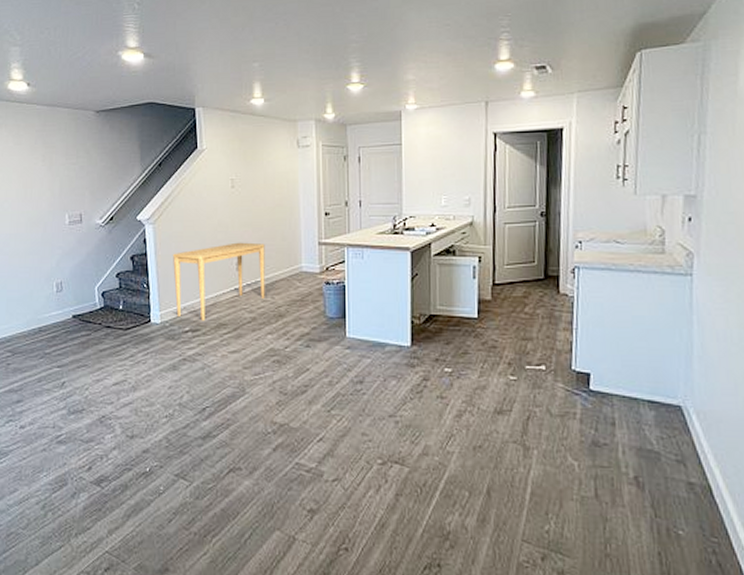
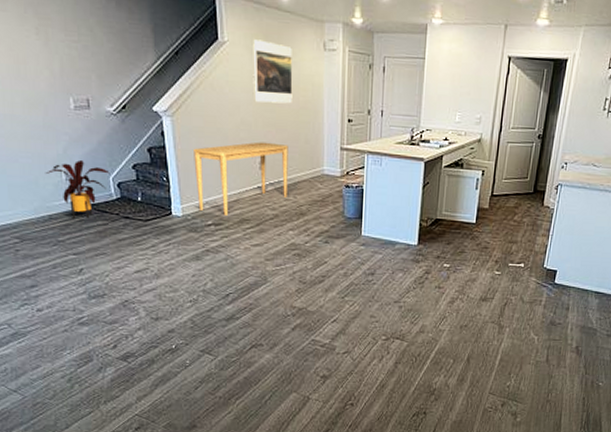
house plant: none [39,272,96,330] -> present [45,160,110,219]
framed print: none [229,144,268,203] -> present [253,39,293,104]

